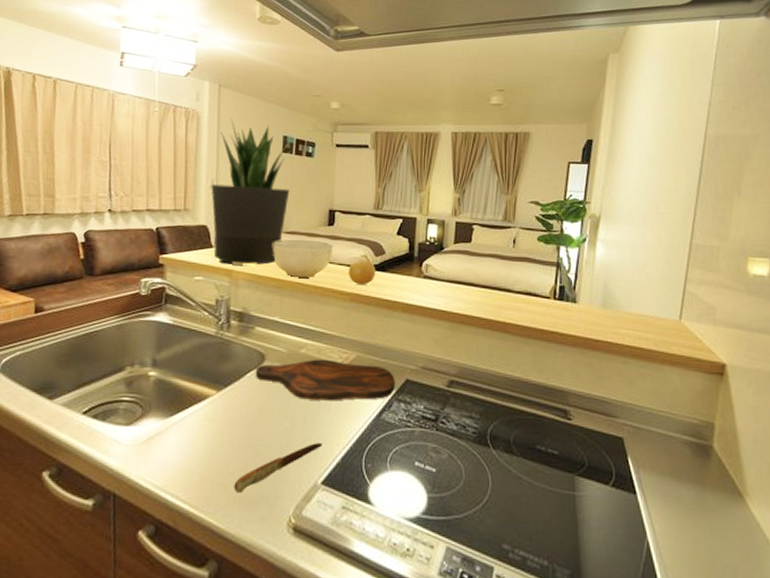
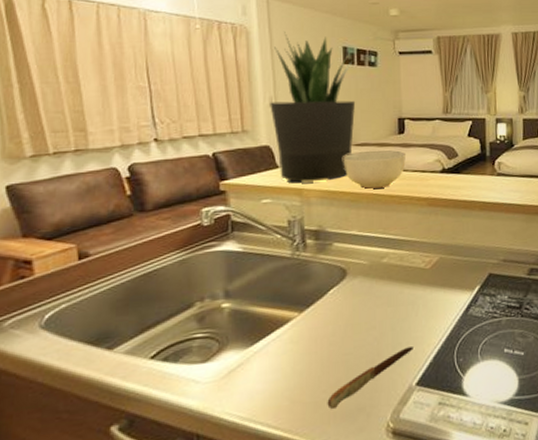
cutting board: present [255,359,395,401] -> none [338,265,479,308]
fruit: present [349,259,376,286] -> none [424,164,451,190]

